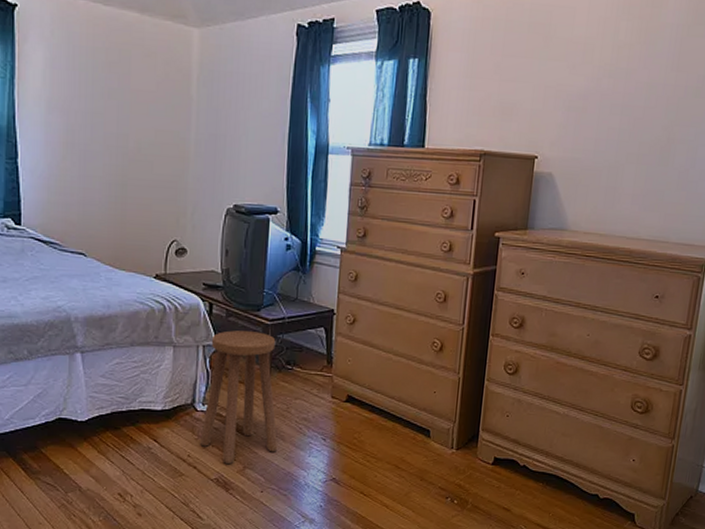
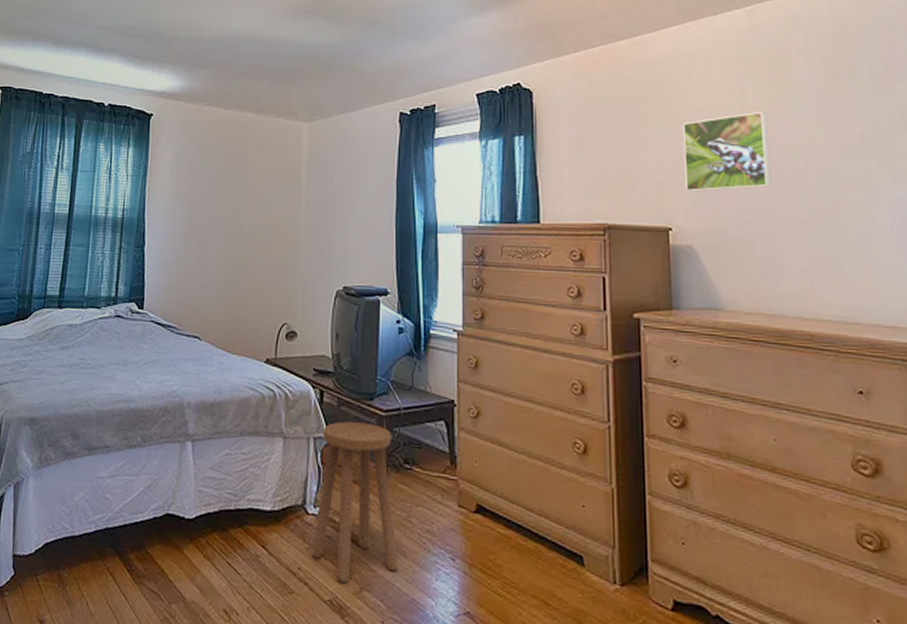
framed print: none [555,48,634,124] -> present [683,110,772,192]

